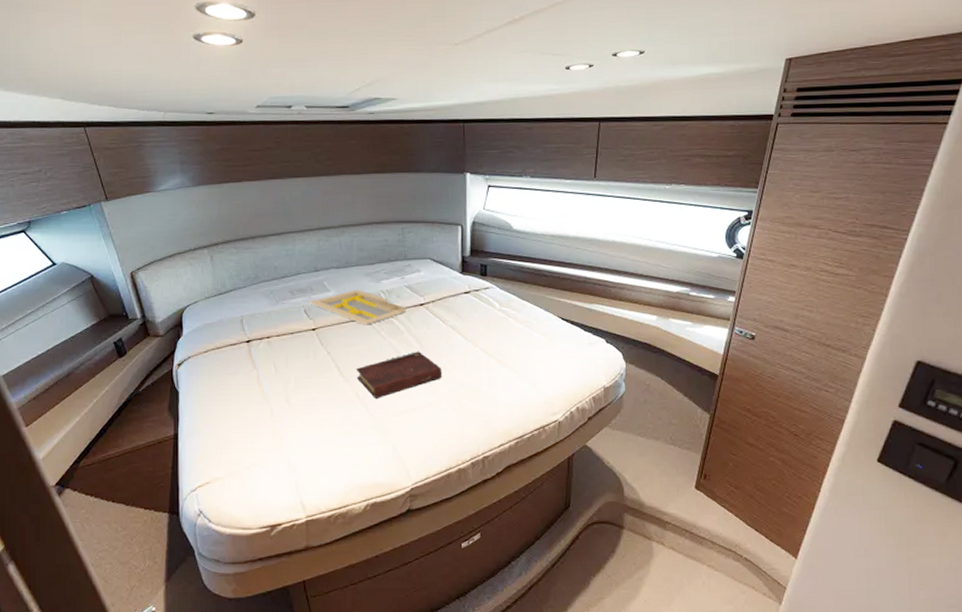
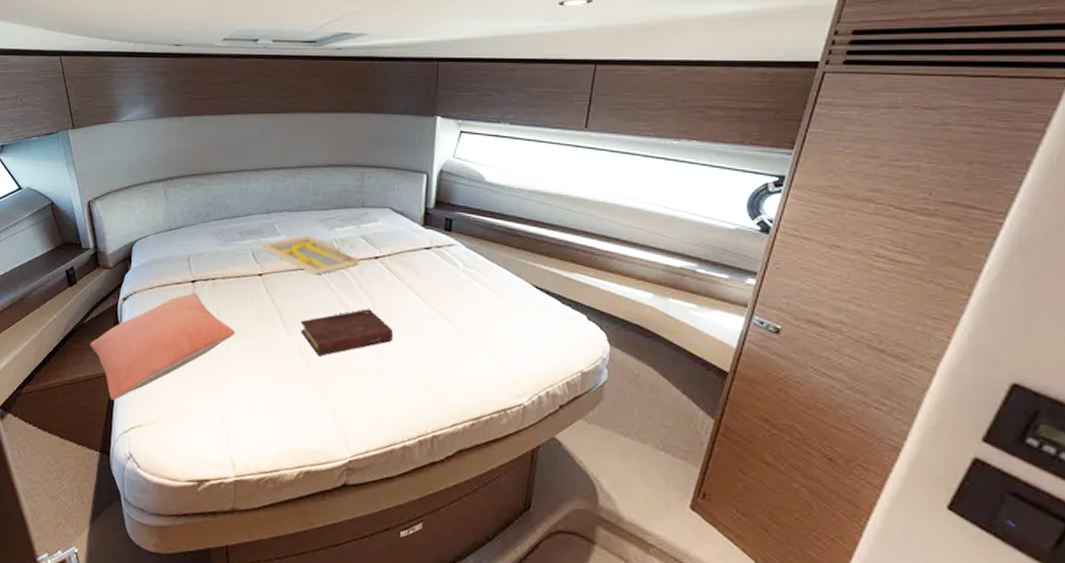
pillow: none [147,351,295,463] -> present [90,292,236,401]

